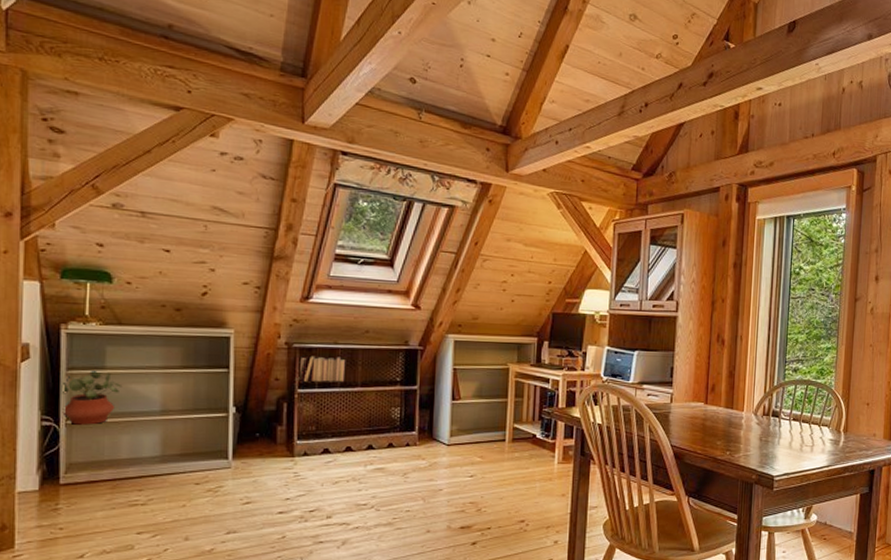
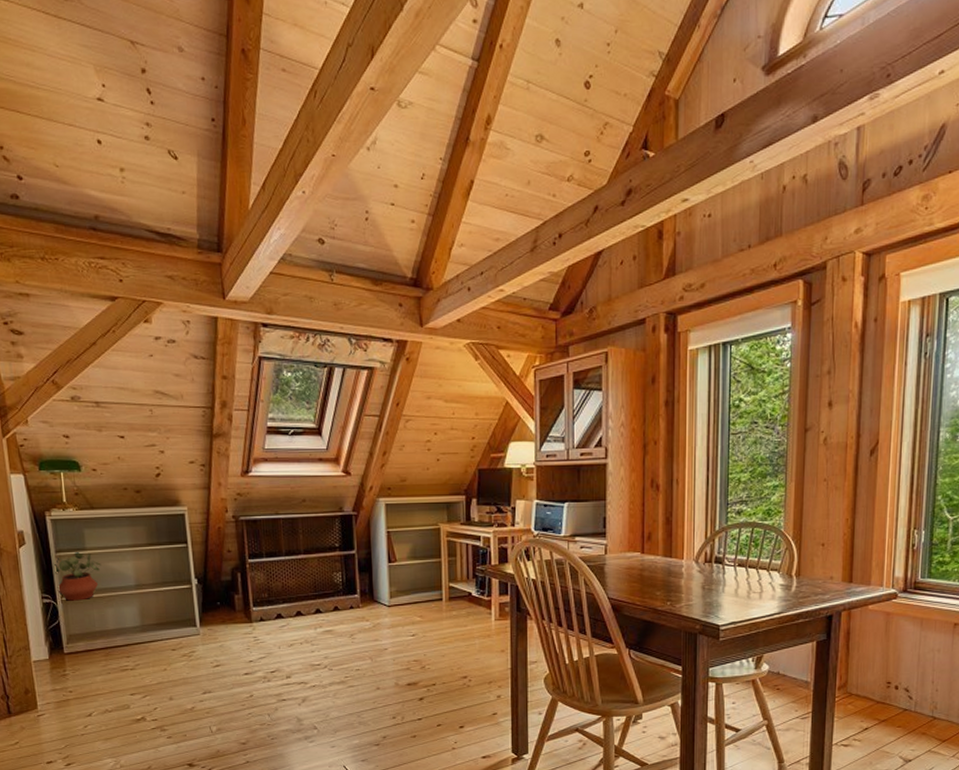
books: present [294,355,346,383] -> none [244,526,288,552]

